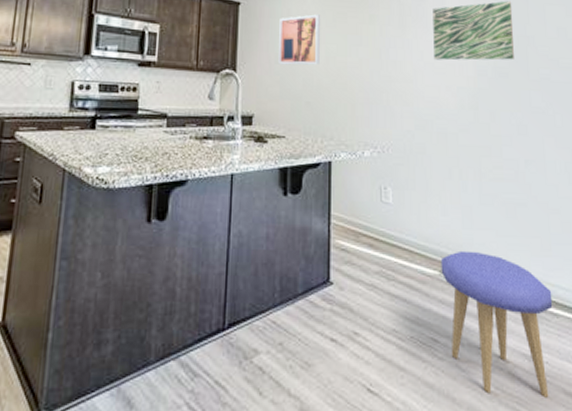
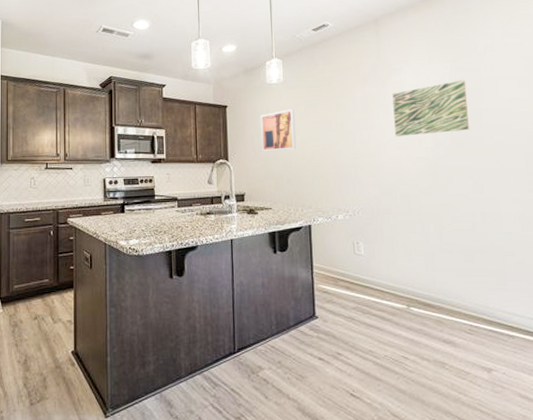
stool: present [440,250,553,398] -> none [407,289,509,400]

